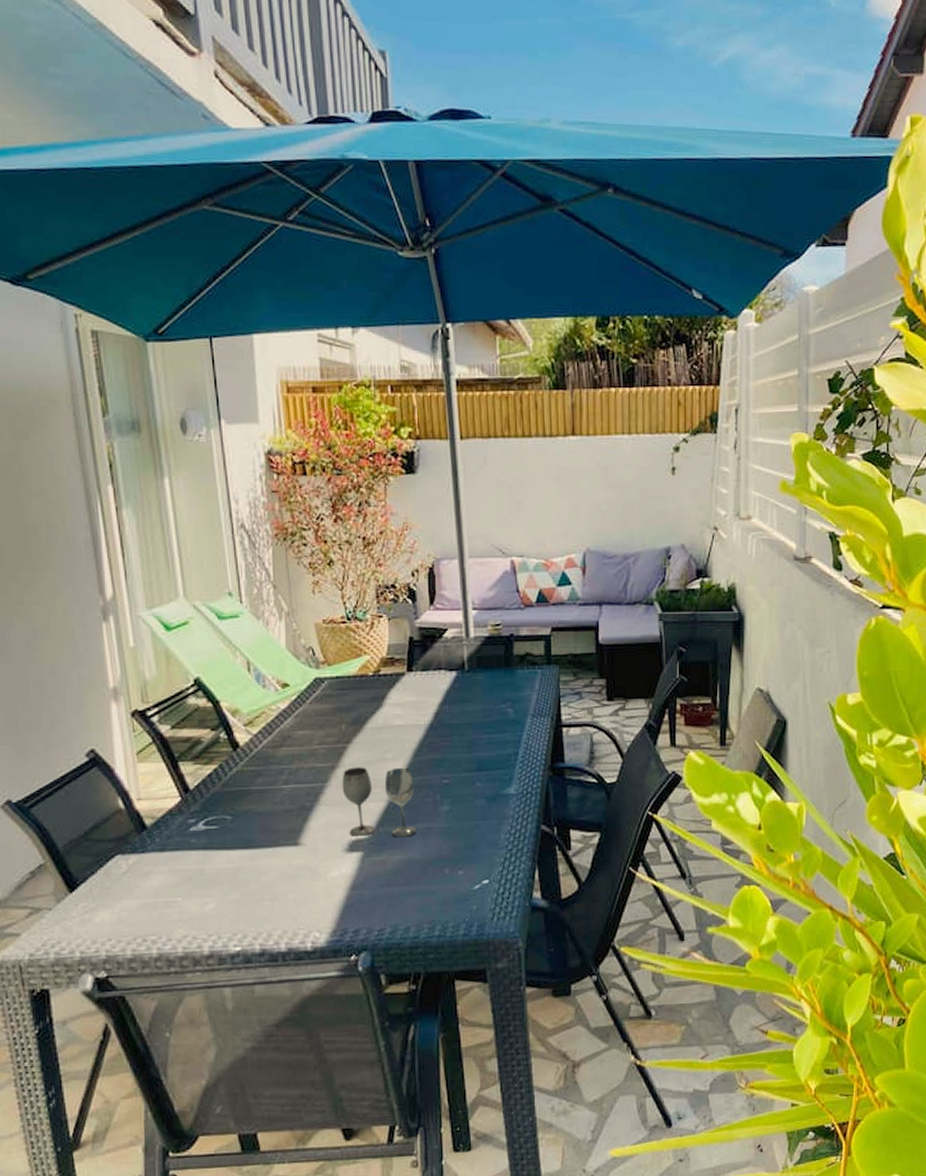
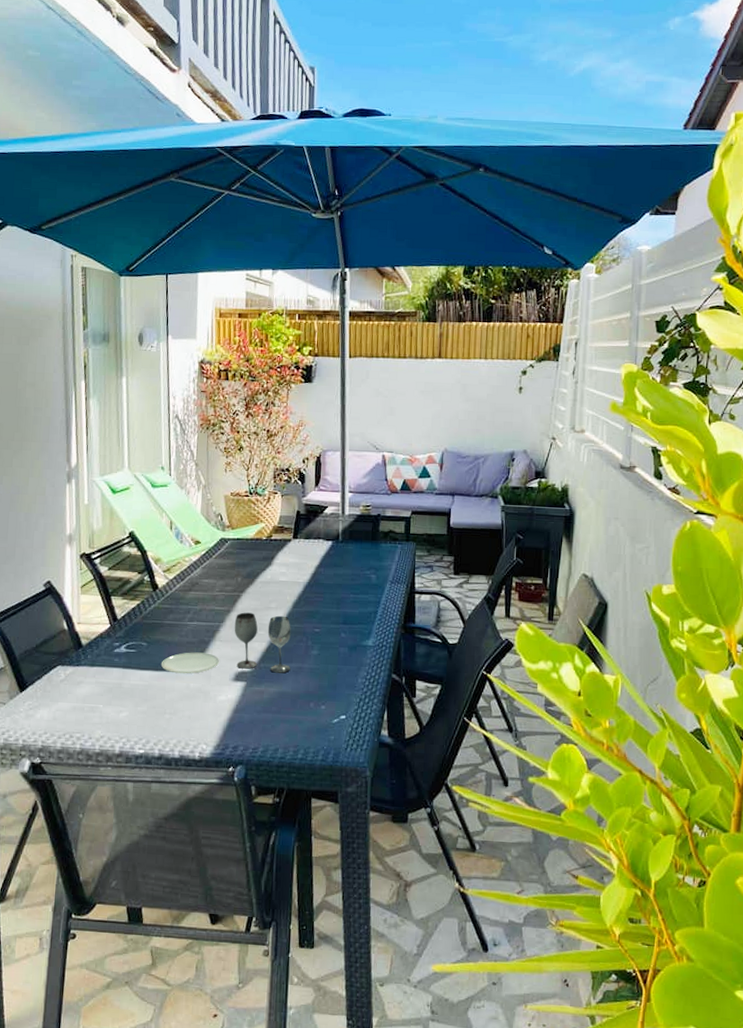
plate: none [252,821,328,850] -> present [161,652,220,674]

